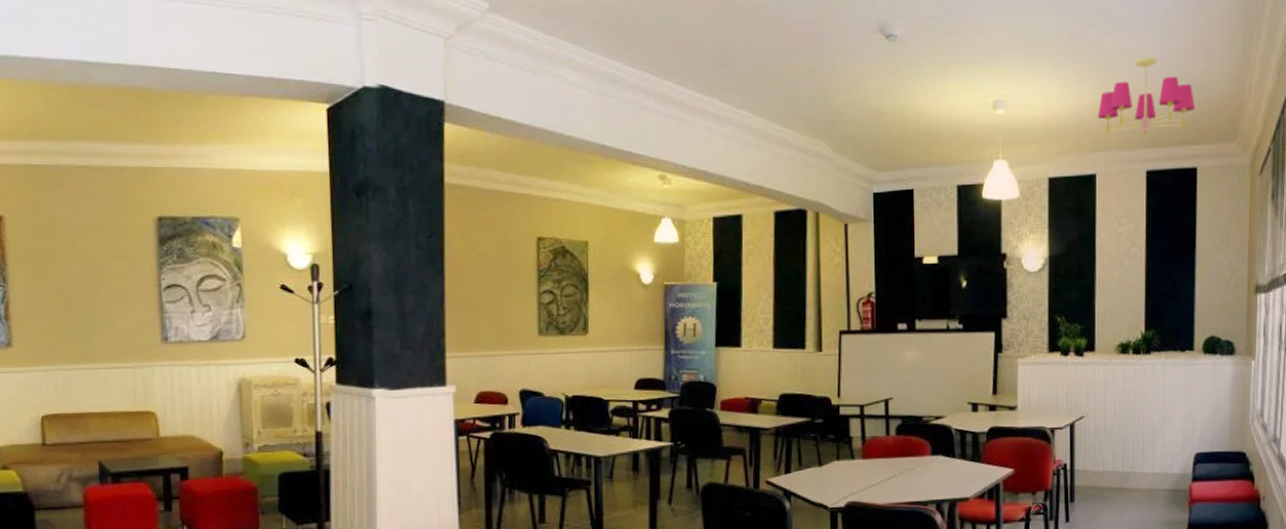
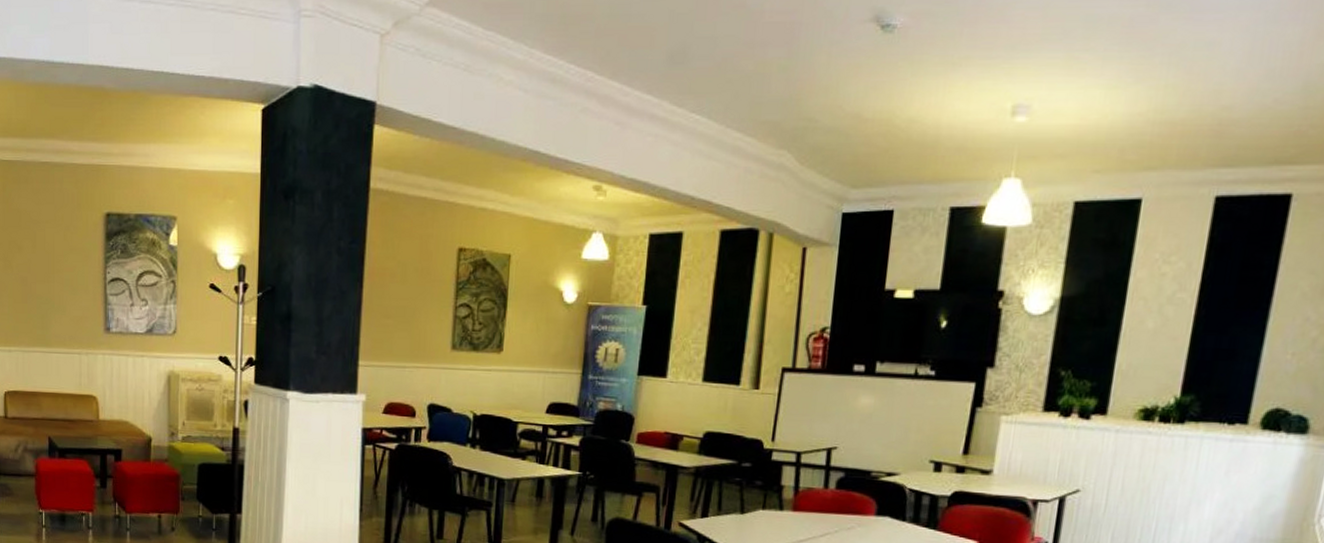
chandelier: present [1097,57,1196,135] -> none [1154,49,1304,150]

